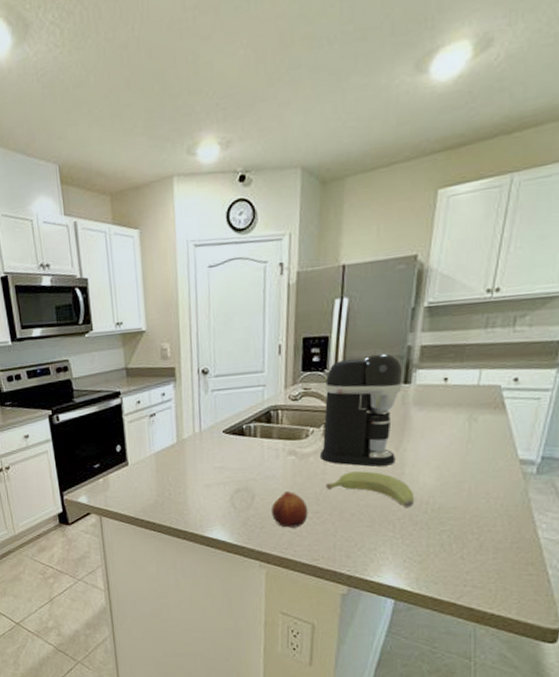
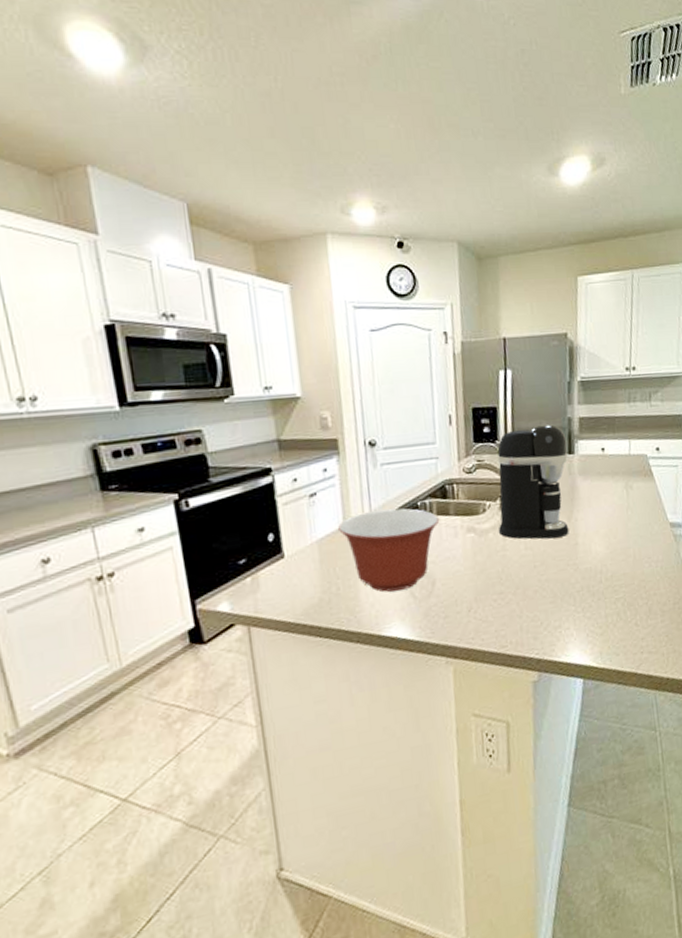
mixing bowl: none [172,430,263,501] -> present [338,508,440,592]
fruit: present [272,491,308,528] -> none [454,573,493,614]
banana: present [326,471,413,507] -> none [507,544,589,578]

